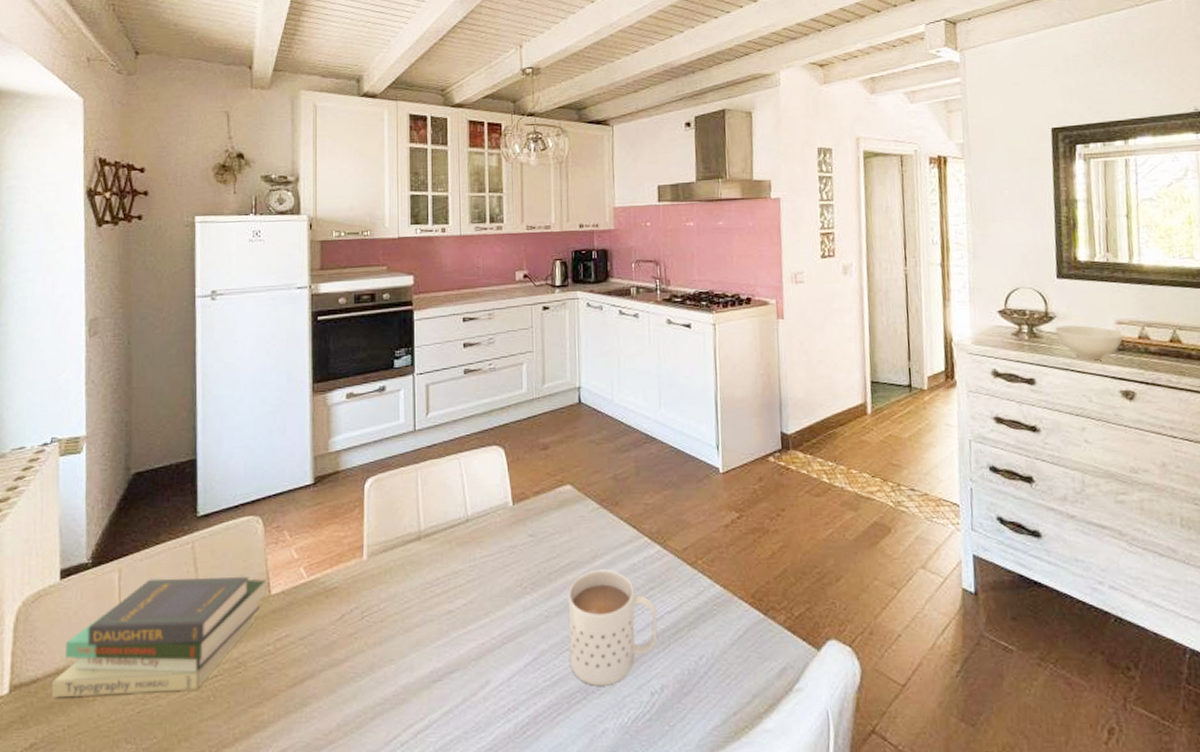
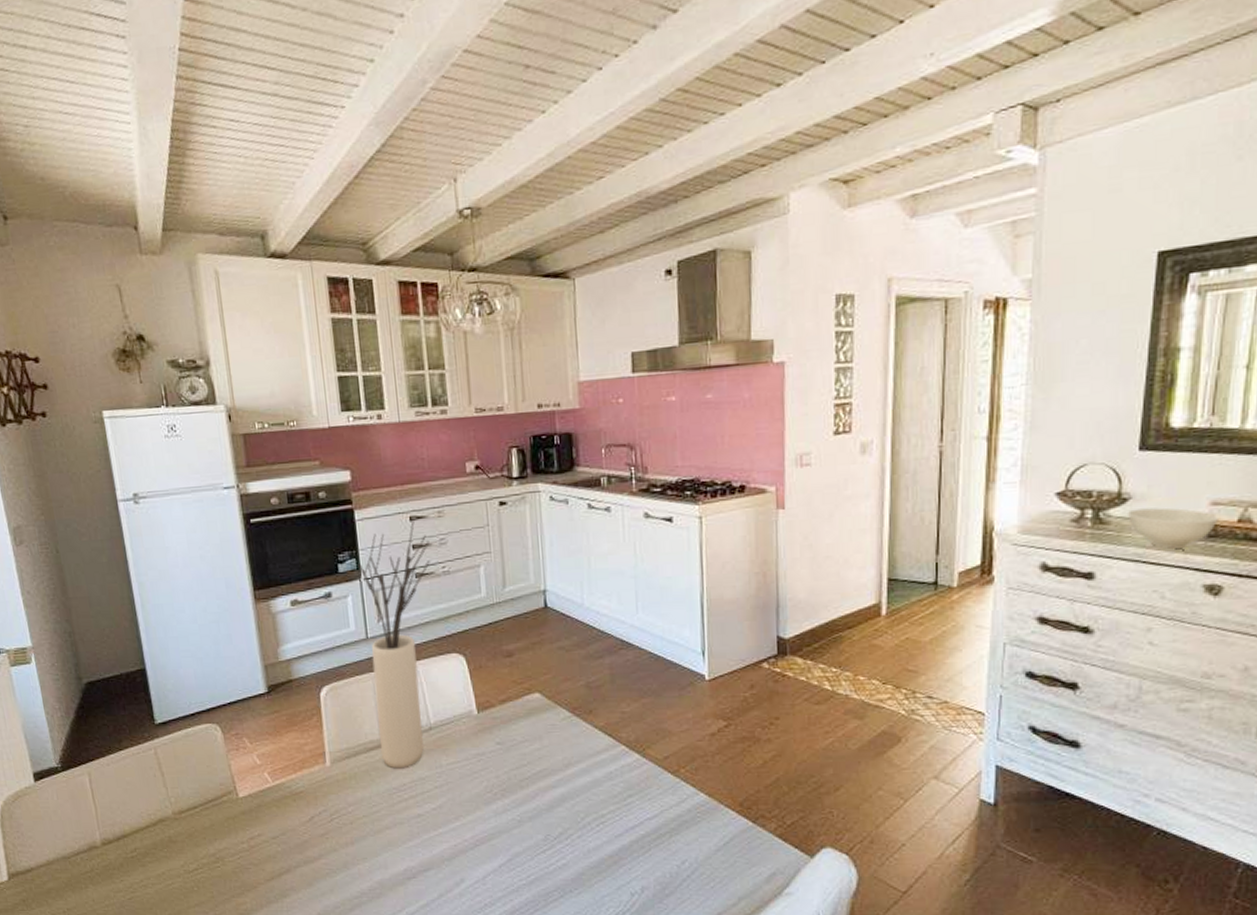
books: present [51,577,267,698] -> none [45,781,234,885]
vase: none [412,321,479,562] -> present [358,520,430,769]
mug: present [567,570,658,686] -> none [540,777,637,886]

